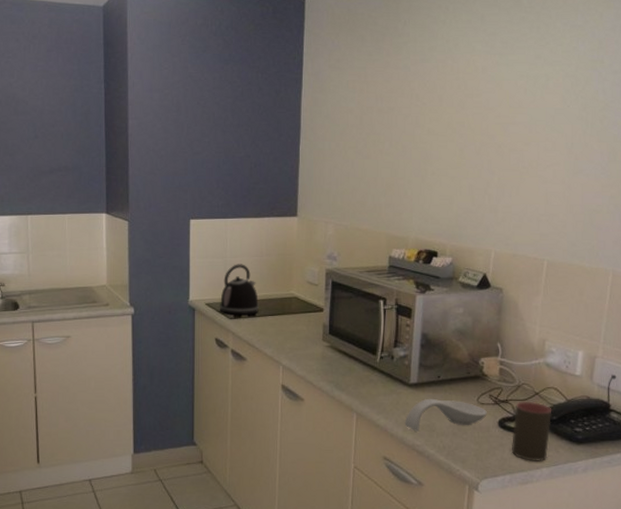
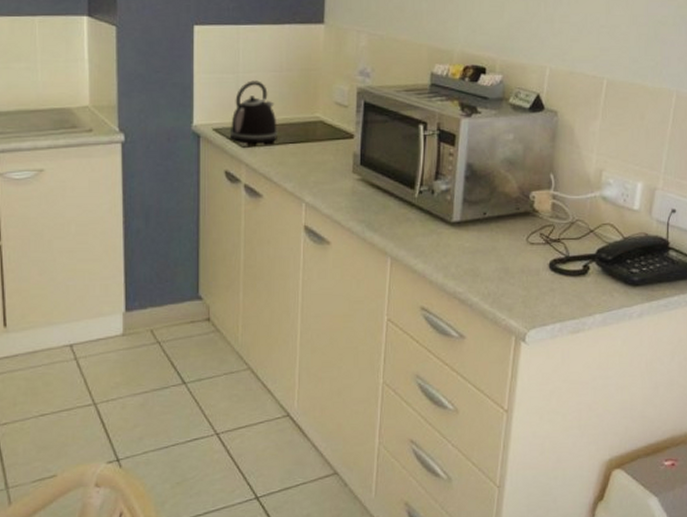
spoon rest: present [404,398,487,432] -> none [445,238,537,277]
cup: present [511,401,552,461] -> none [562,239,608,307]

